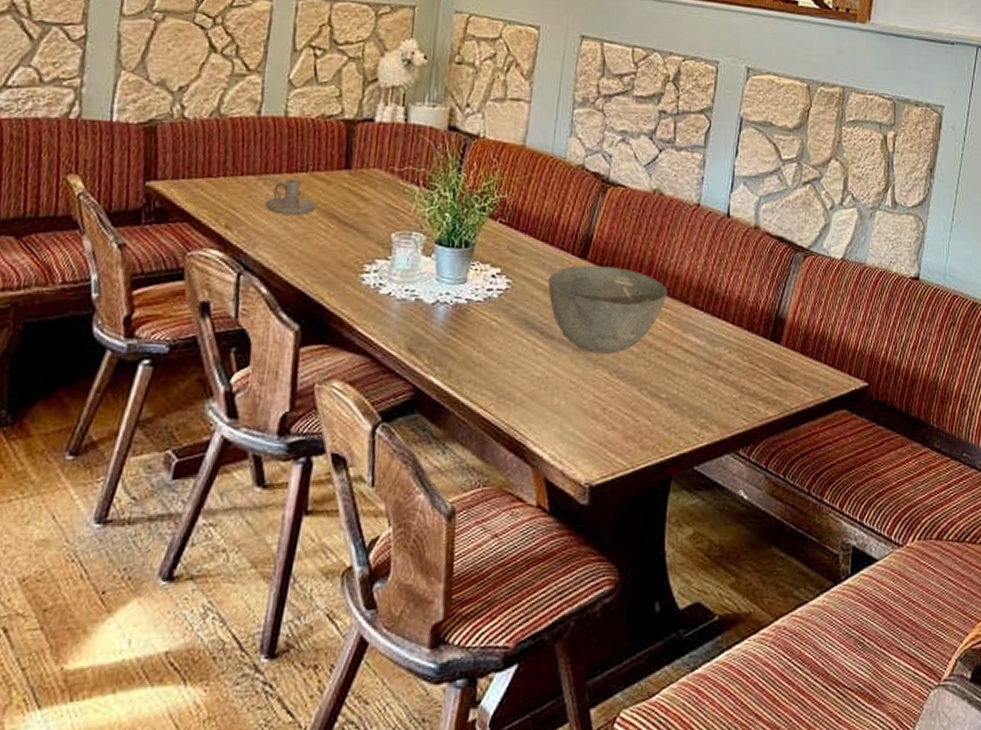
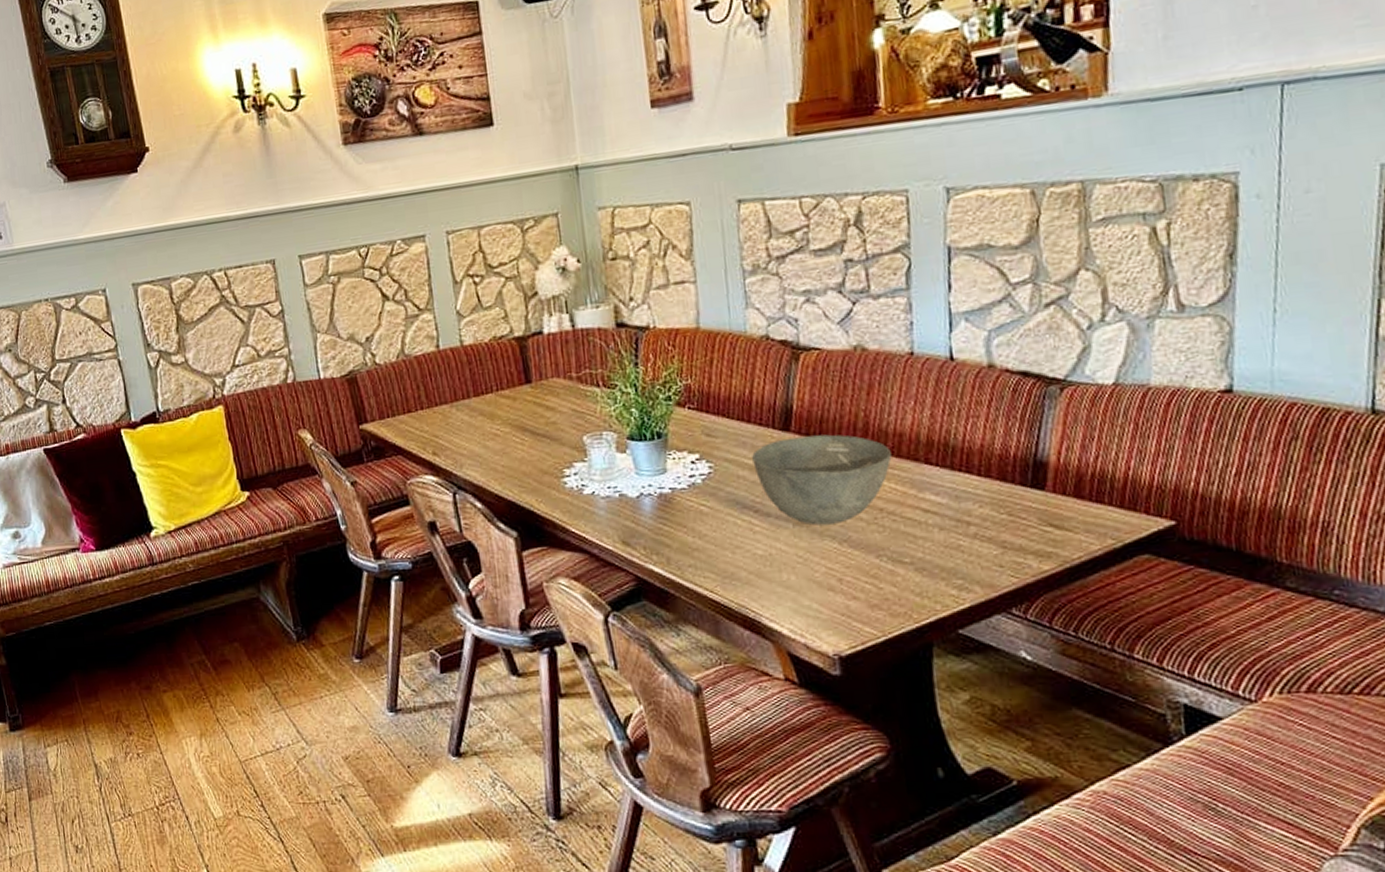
candle holder: present [264,178,317,216] -> none [461,400,508,436]

